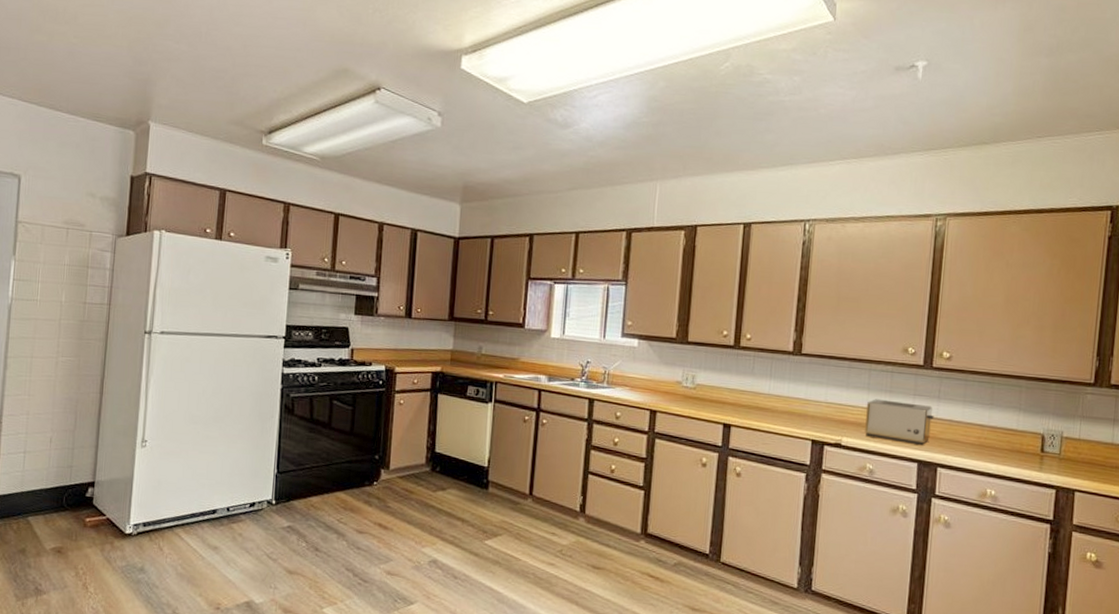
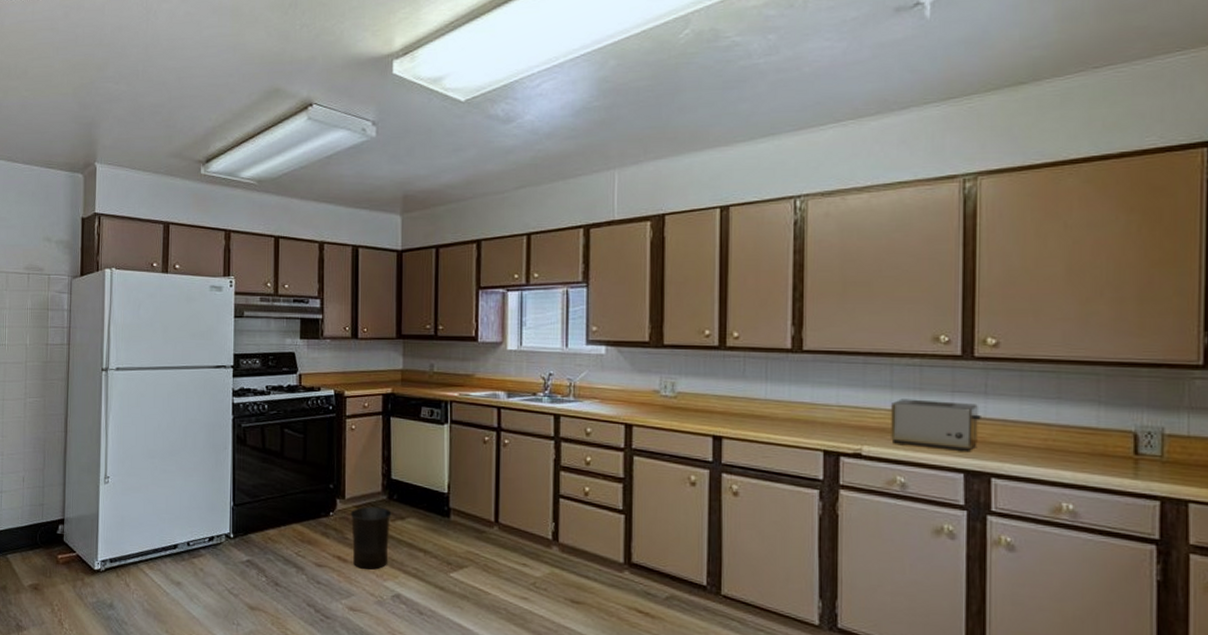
waste bin: none [393,477,434,537] -> present [350,506,392,570]

